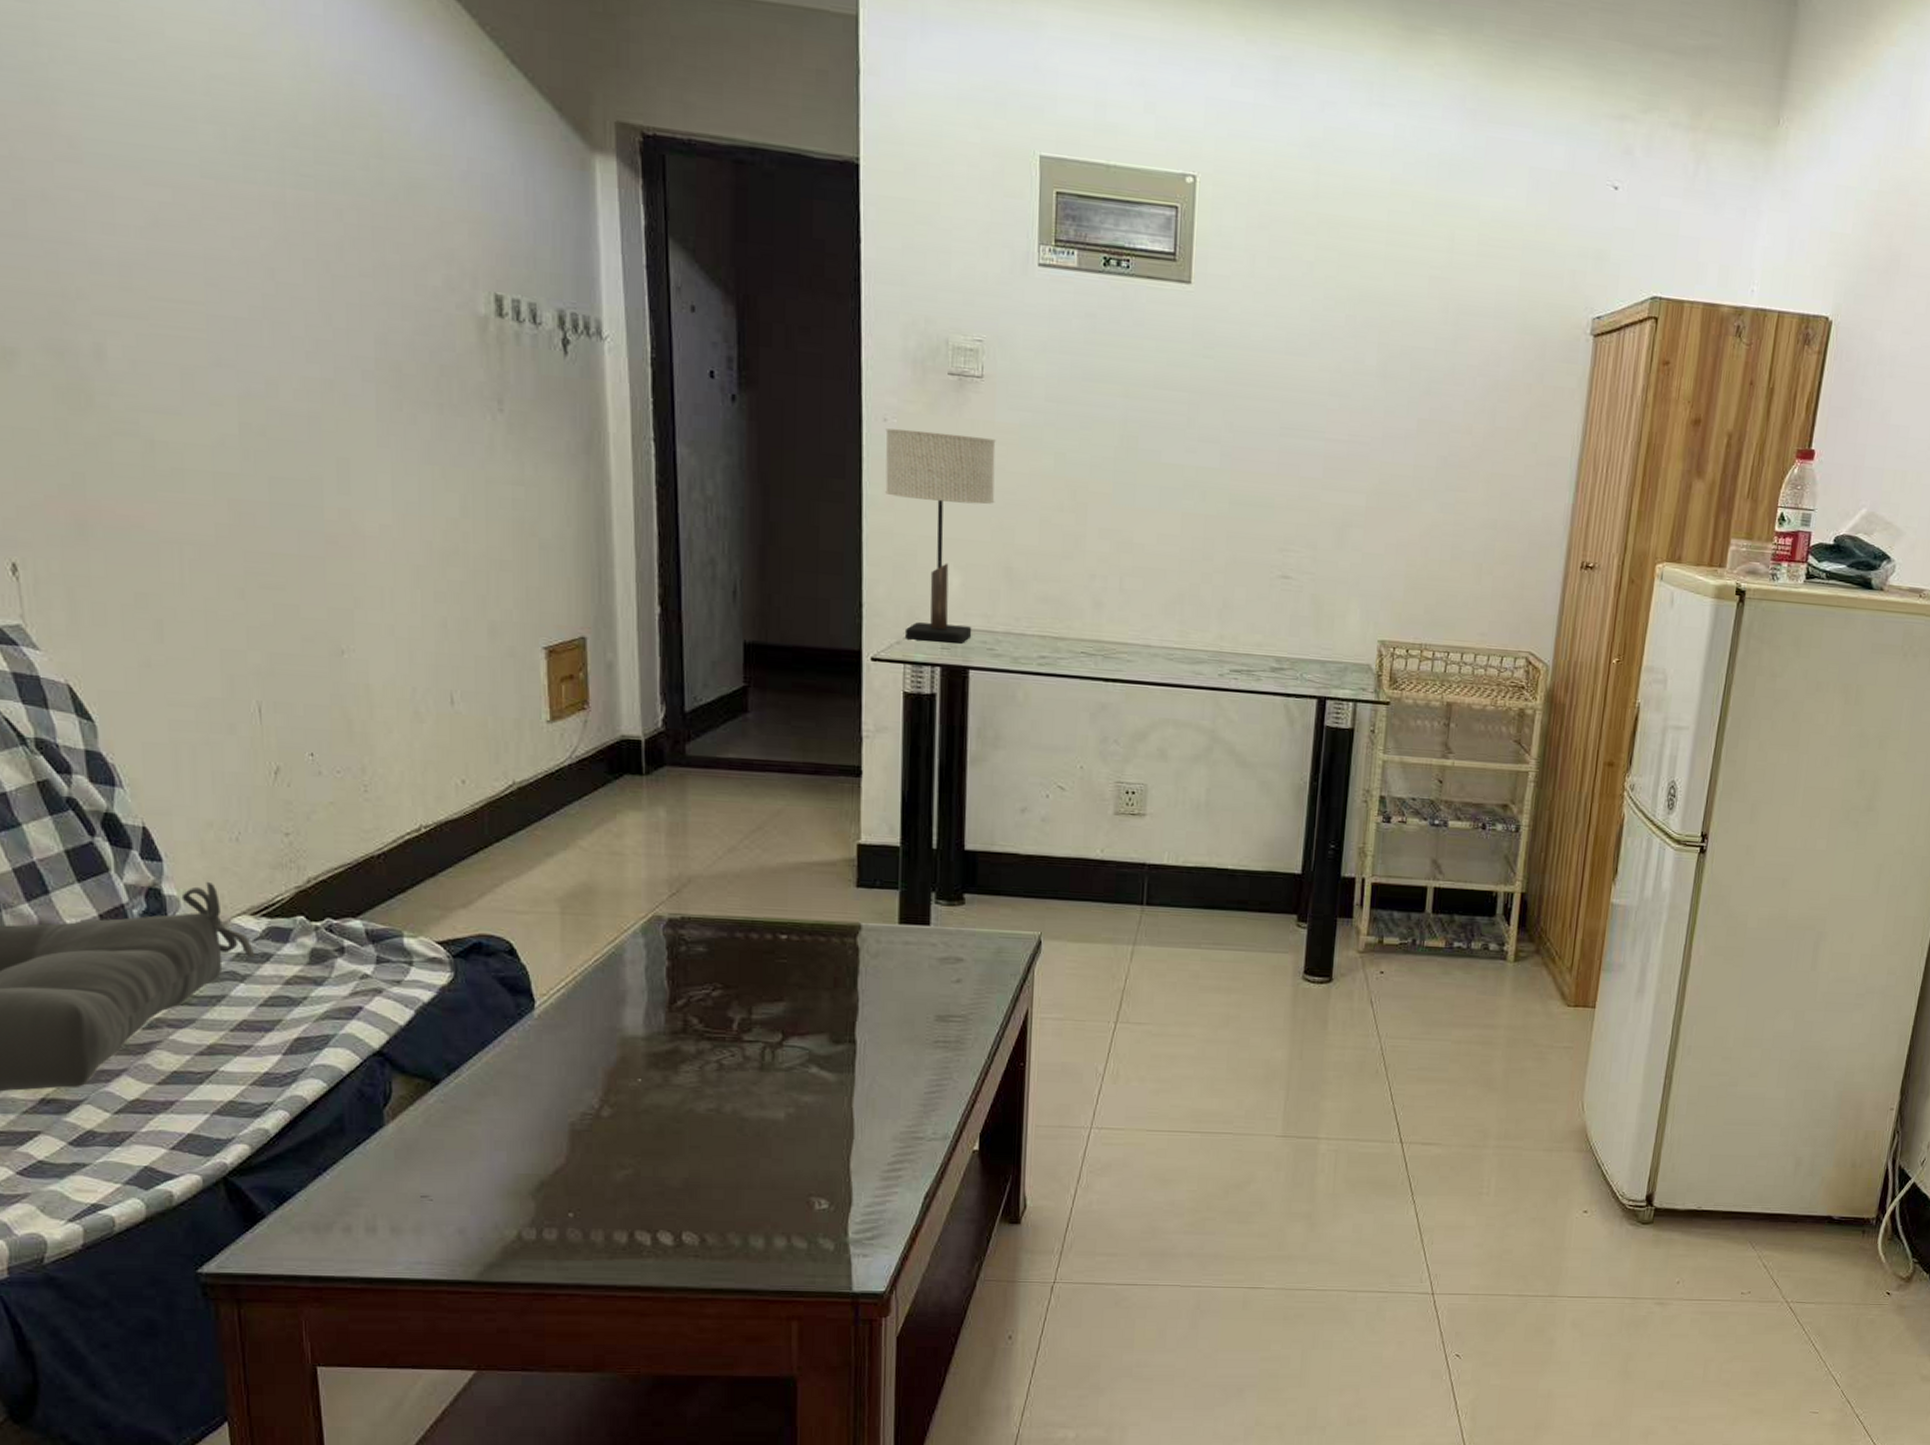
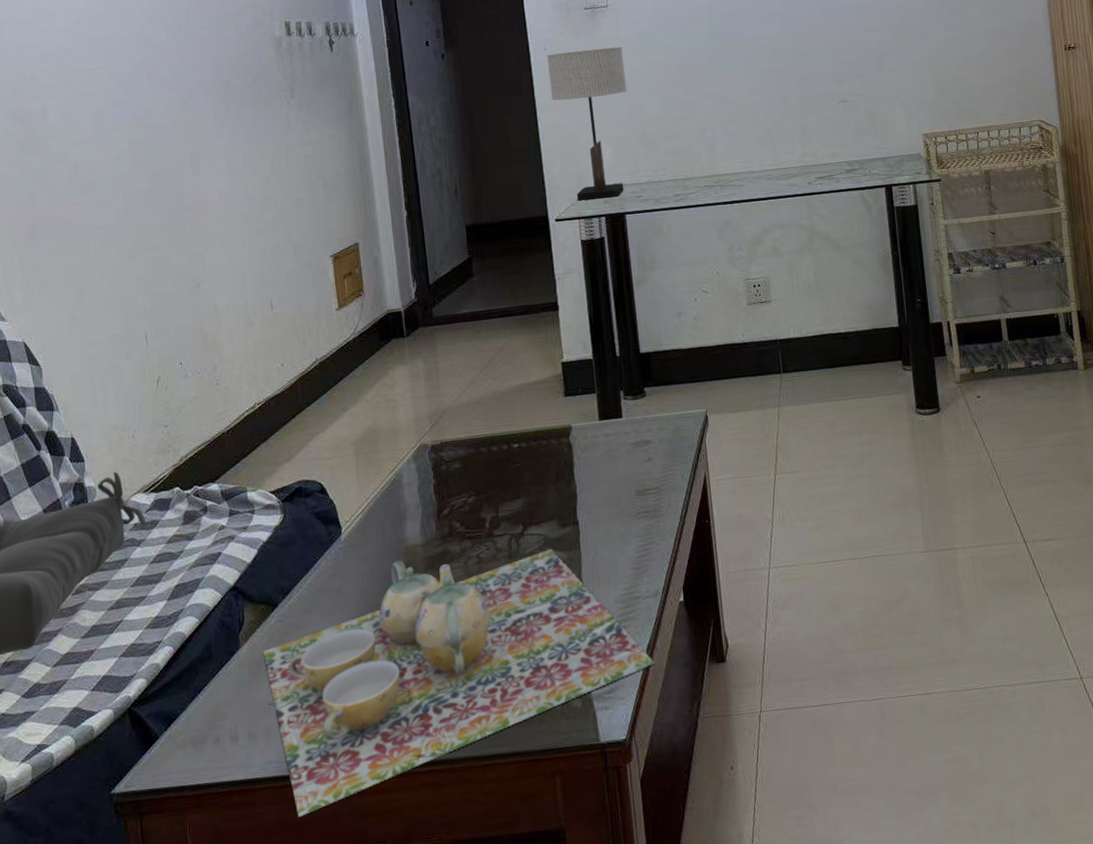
tea set: none [416,1050,933,1327] -> present [263,549,655,817]

